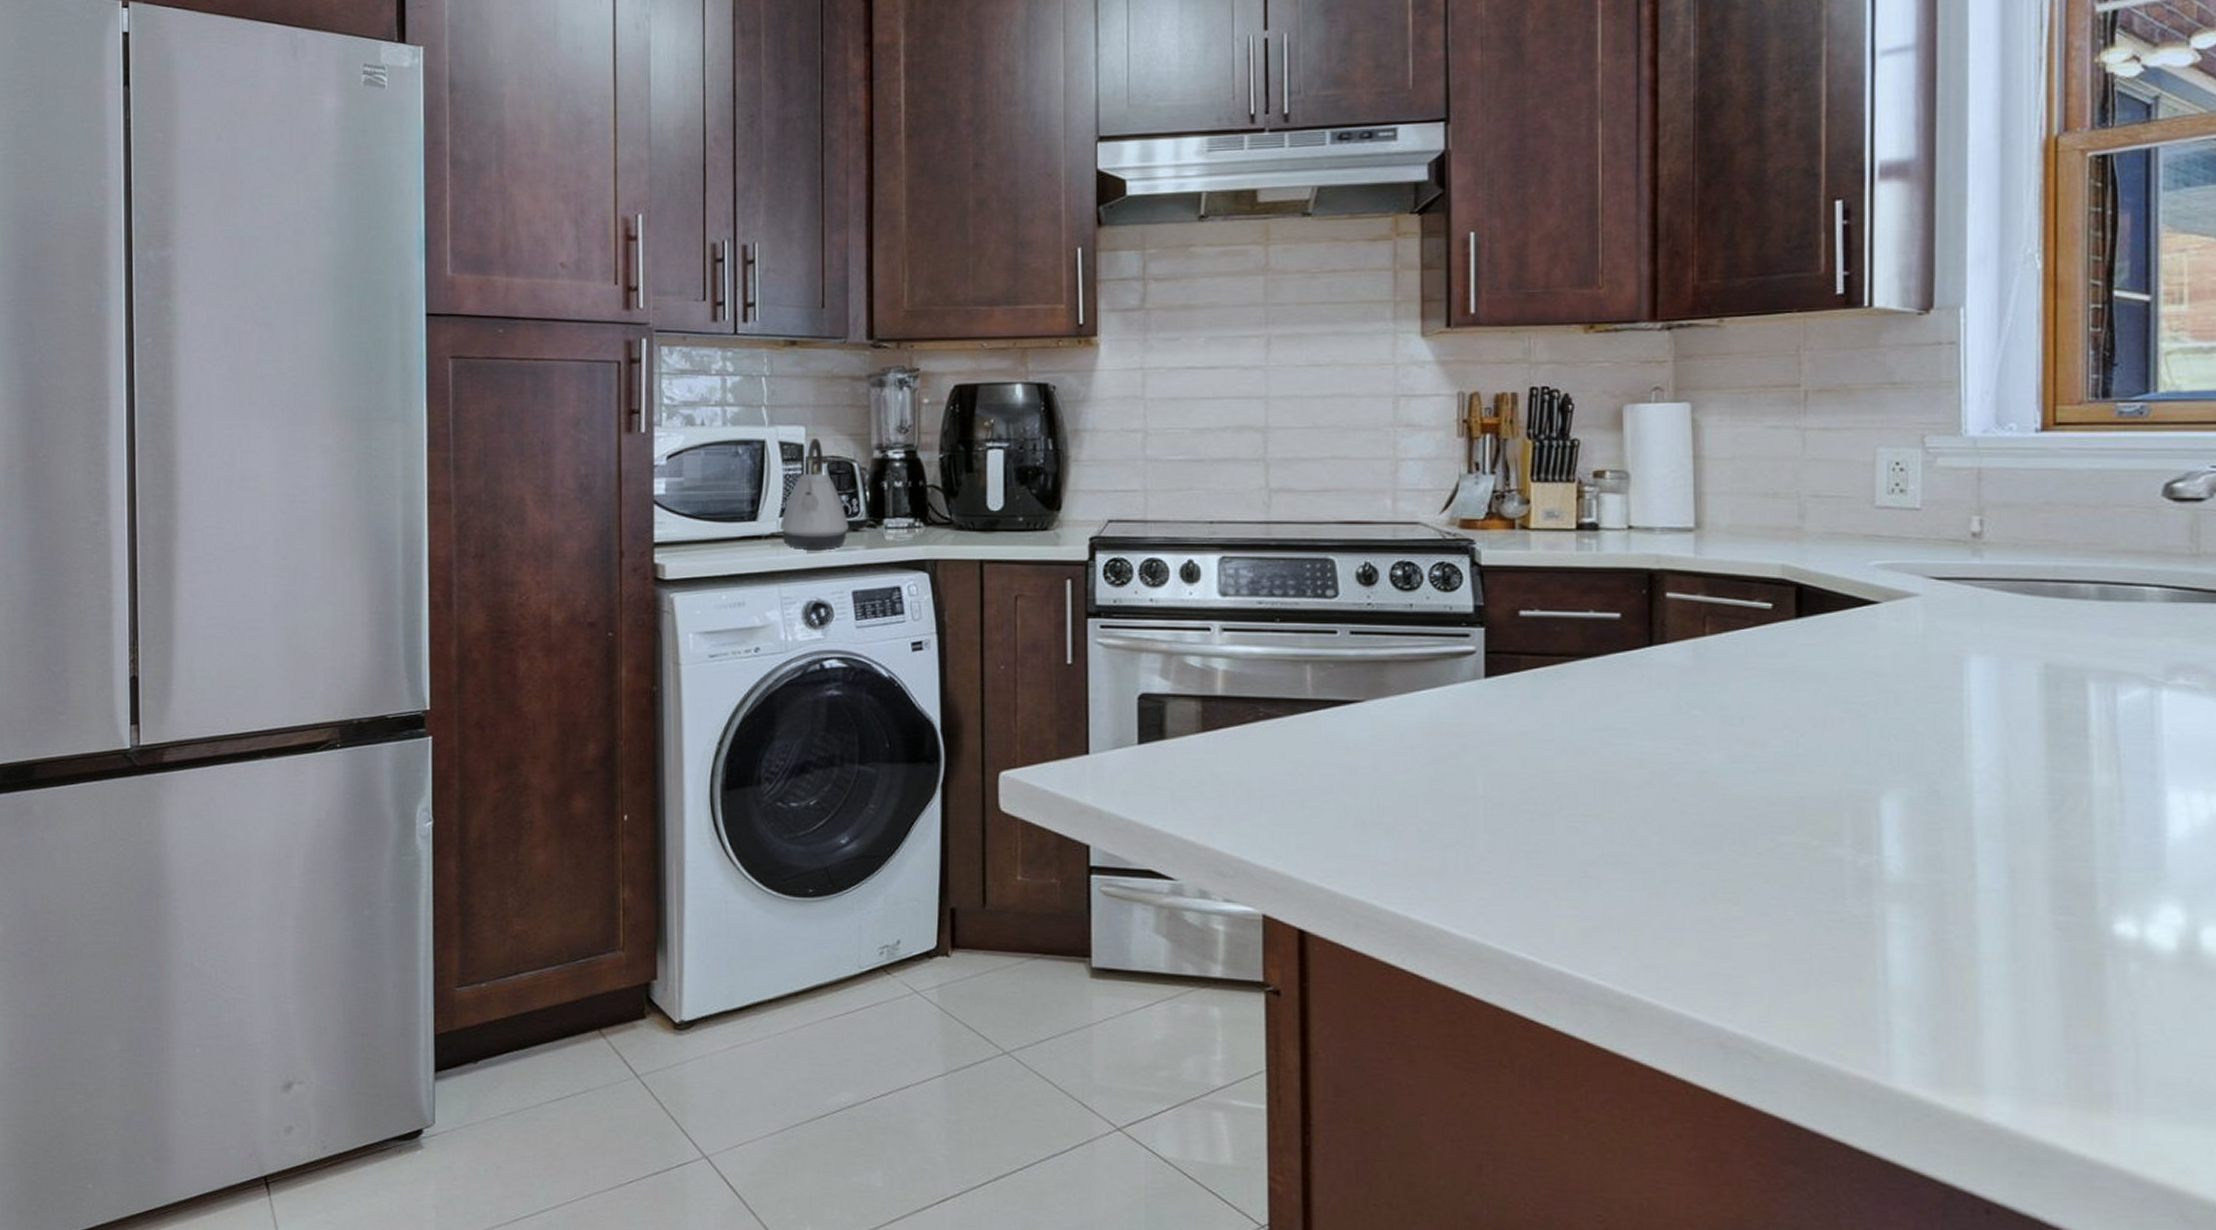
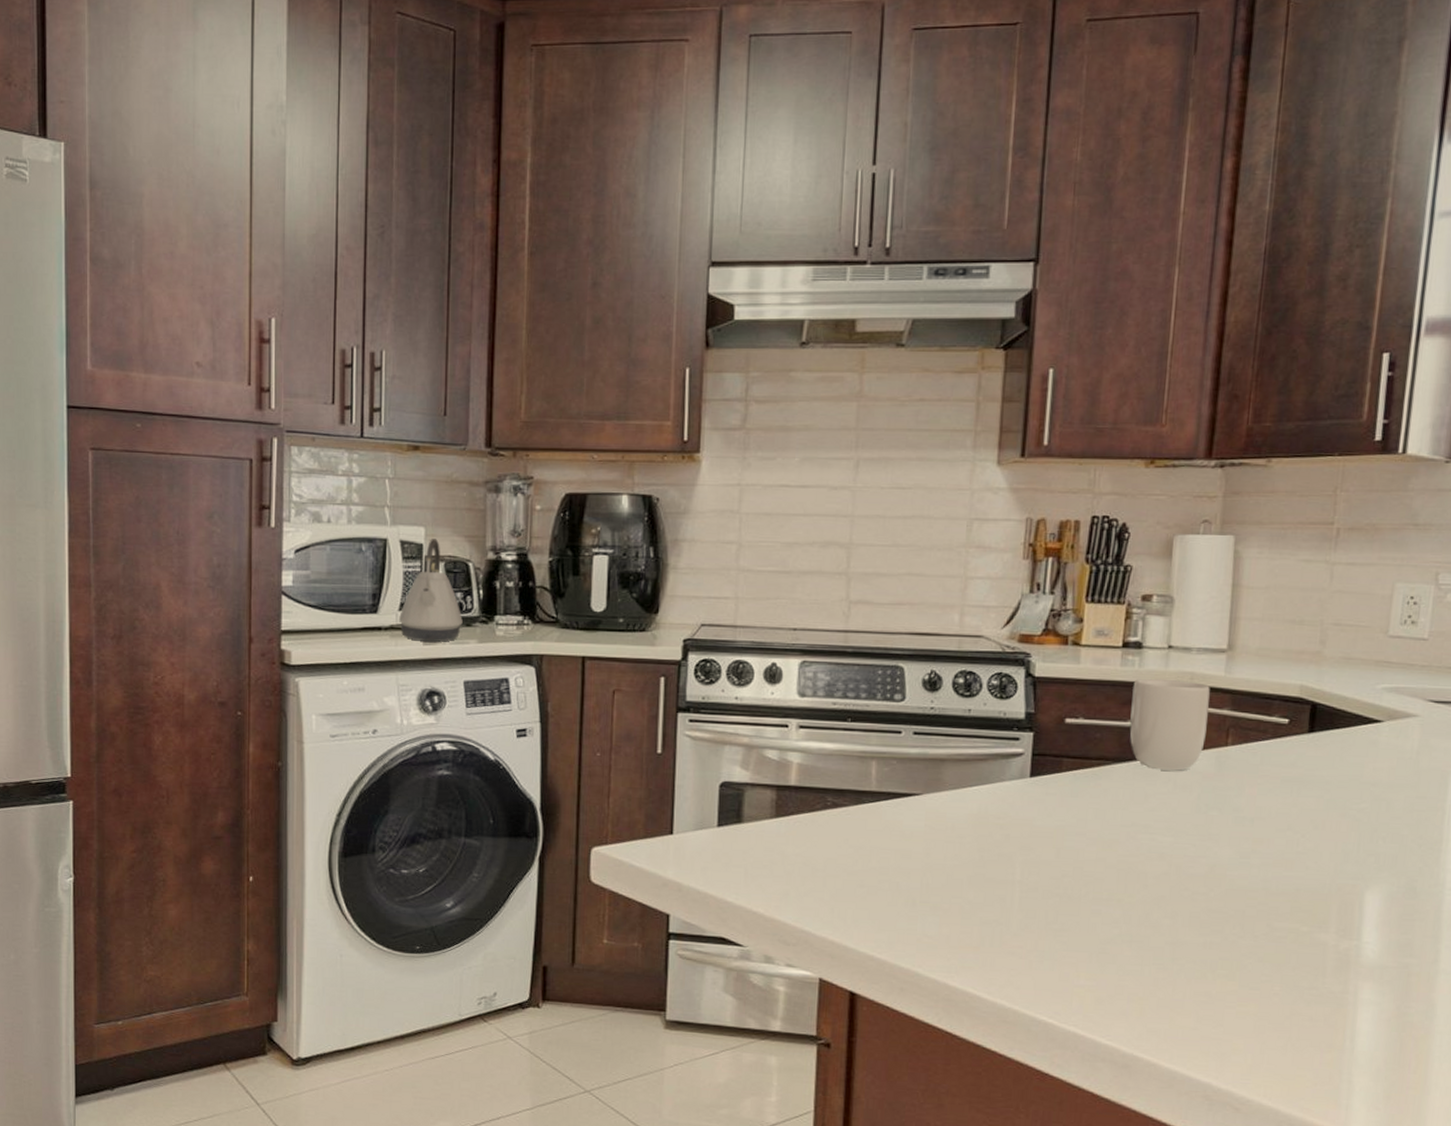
cup: none [1592,564,1681,666] -> present [1129,679,1211,771]

